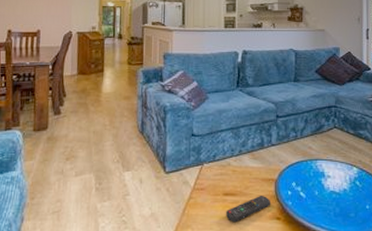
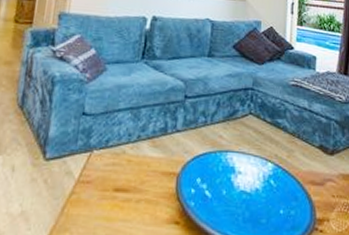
remote control: present [226,196,270,223] -> none [114,193,169,227]

